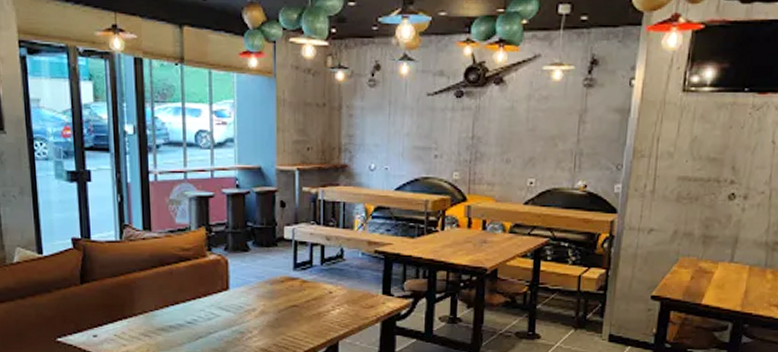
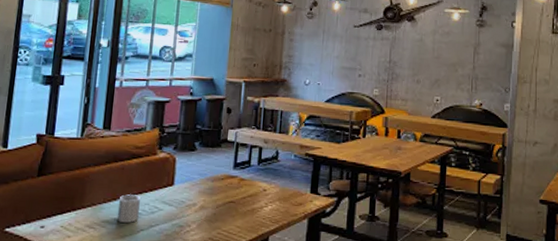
mug: none [171,300,195,330] -> present [116,194,141,223]

